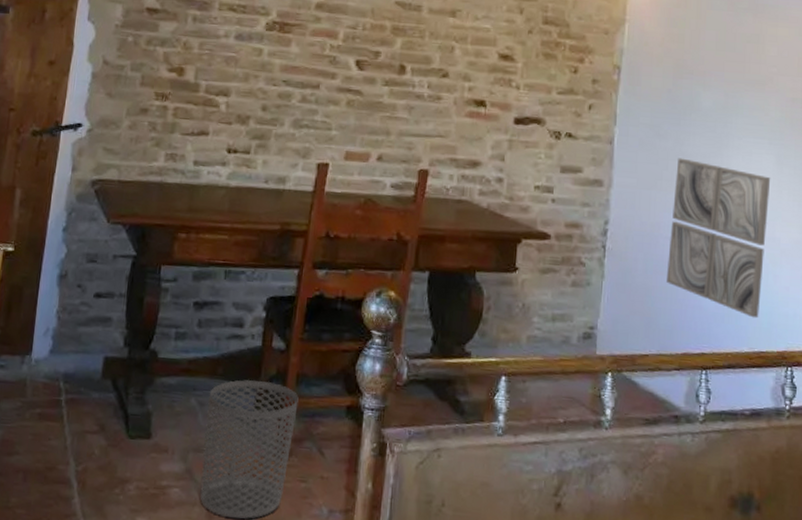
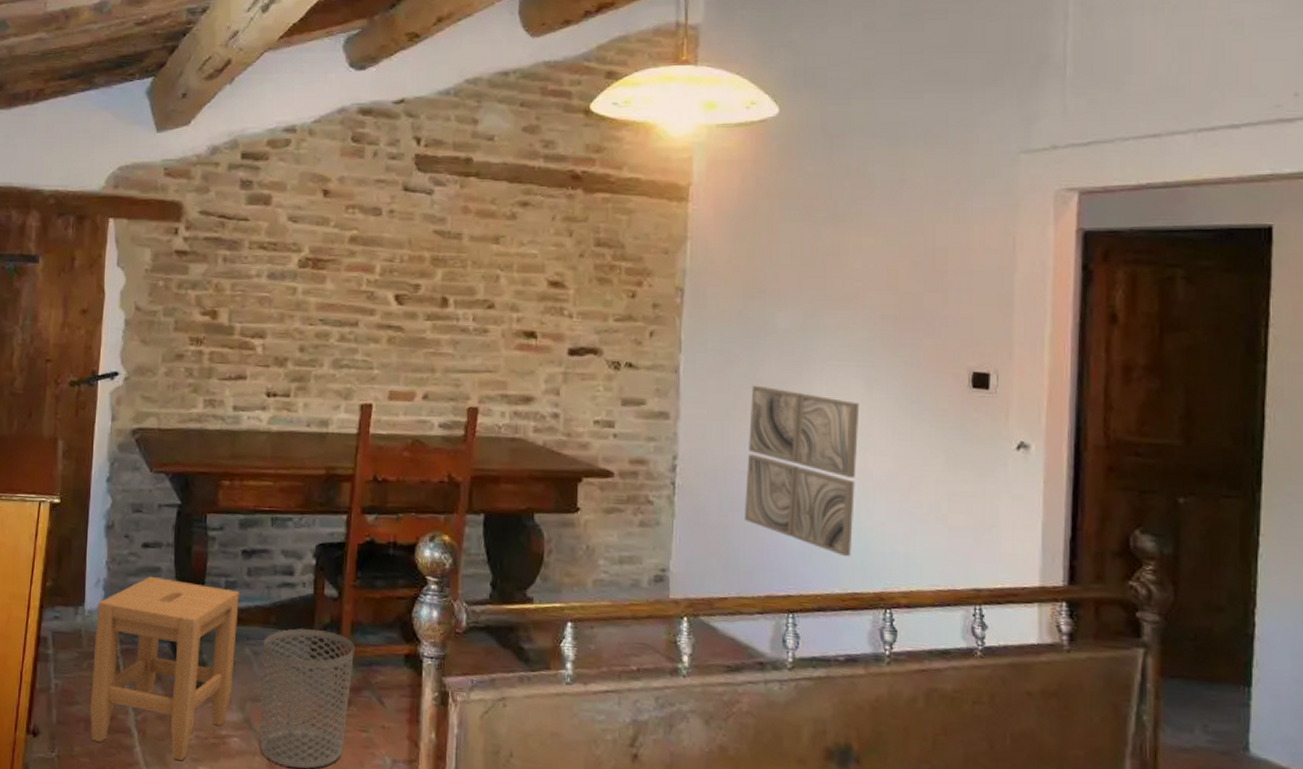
stool: none [29,325,189,512] -> present [90,576,239,761]

